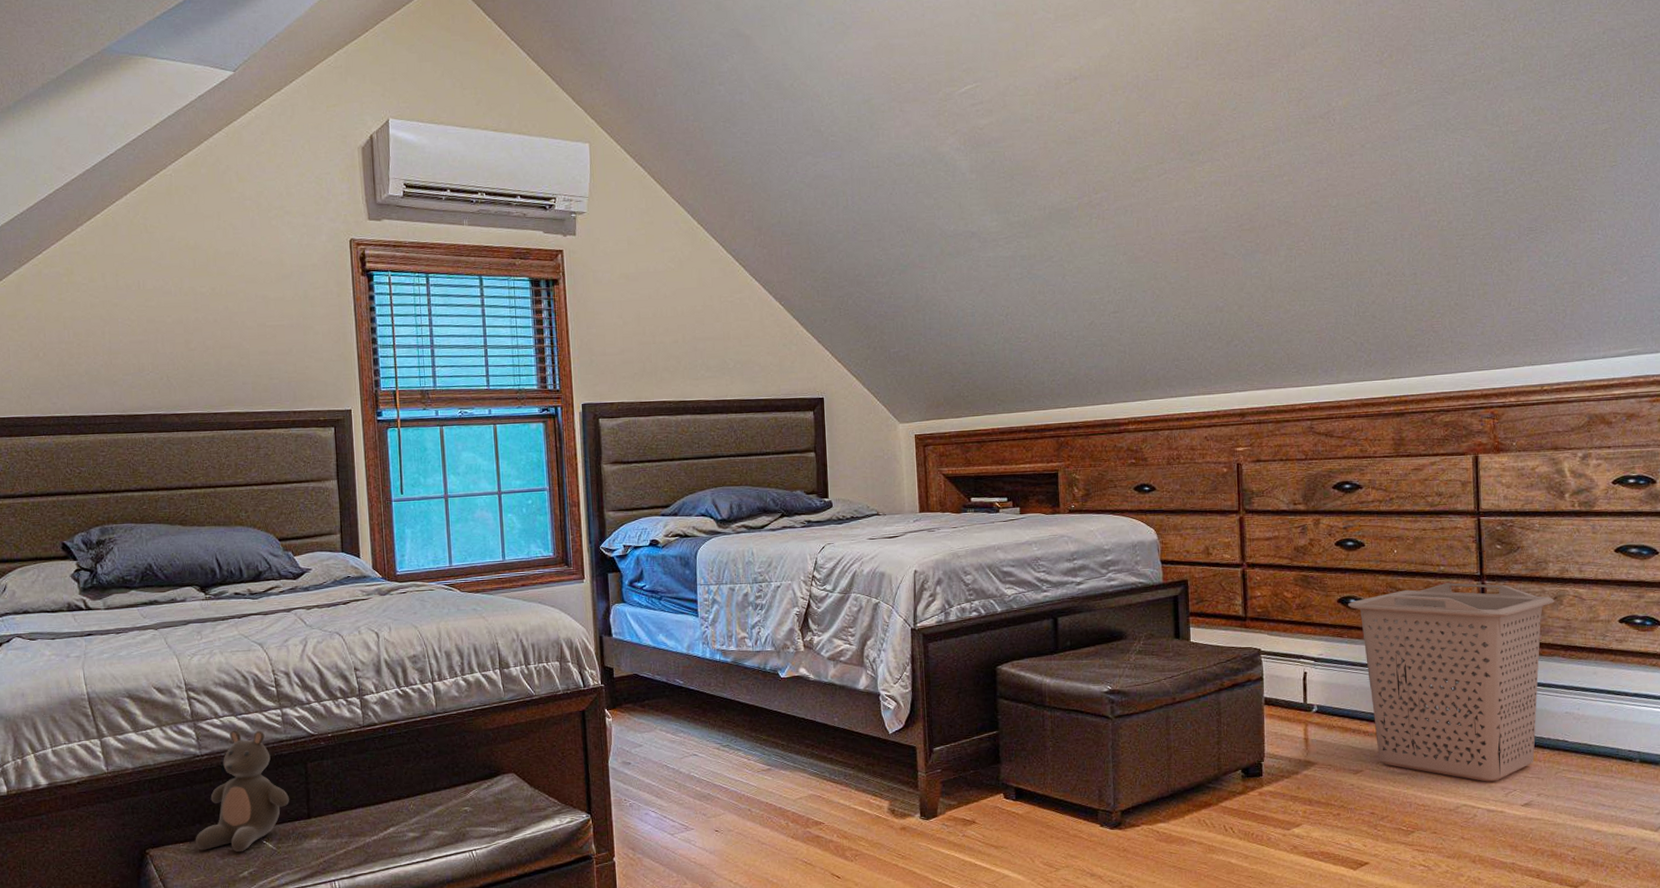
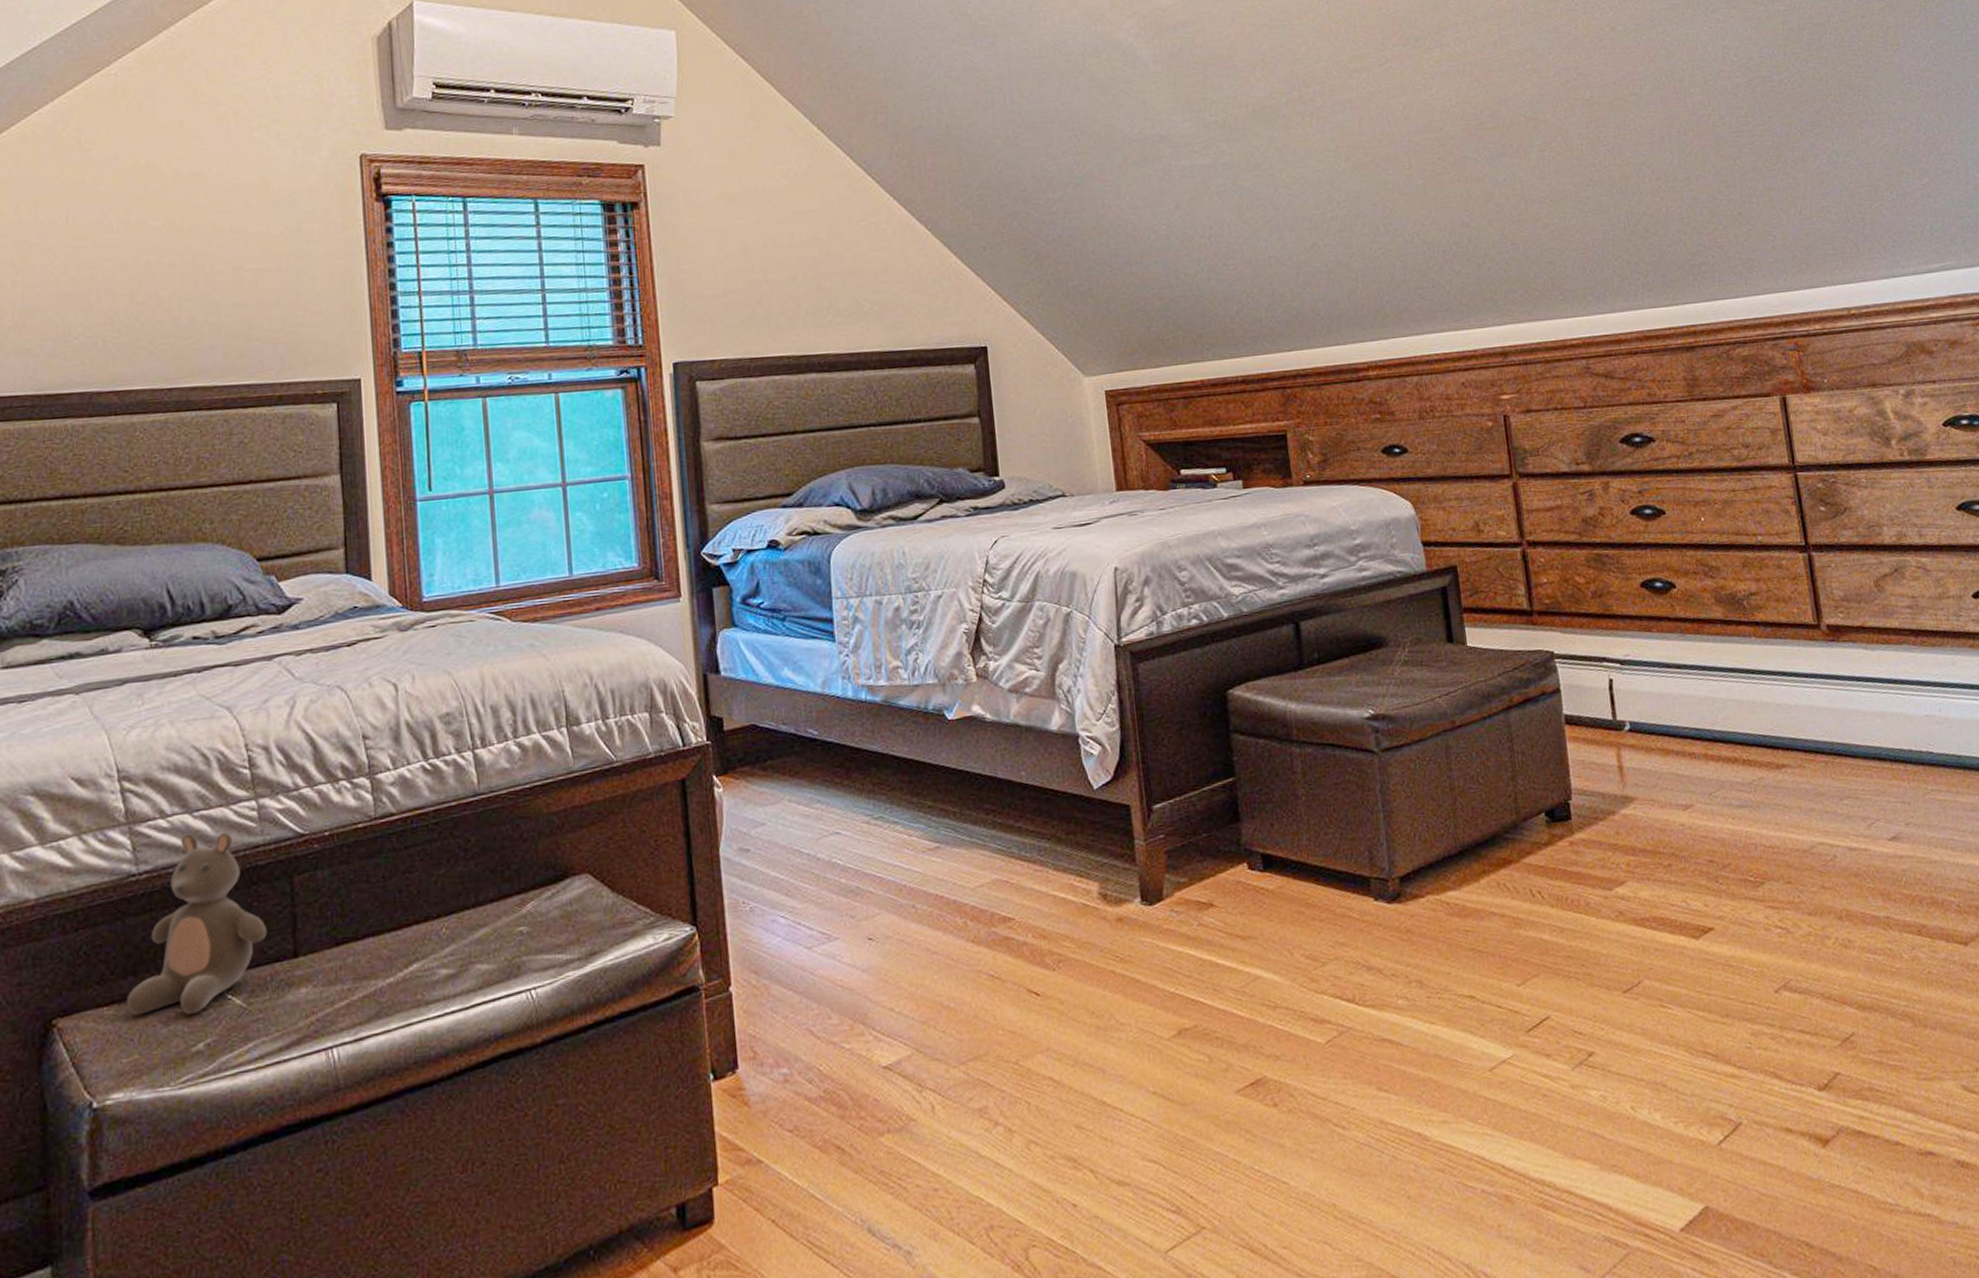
laundry basket: present [1348,582,1555,782] -> none [1653,556,1897,812]

